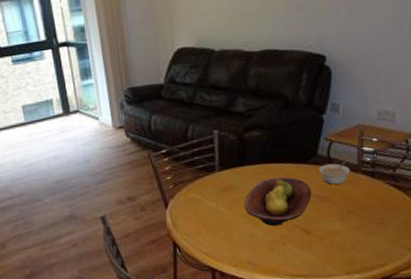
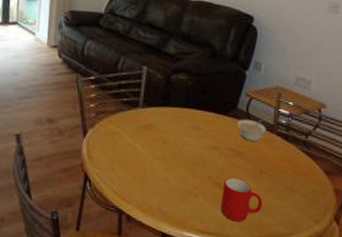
fruit bowl: present [244,177,312,227] -> none [162,124,228,175]
cup: none [310,221,353,262] -> present [220,177,263,222]

